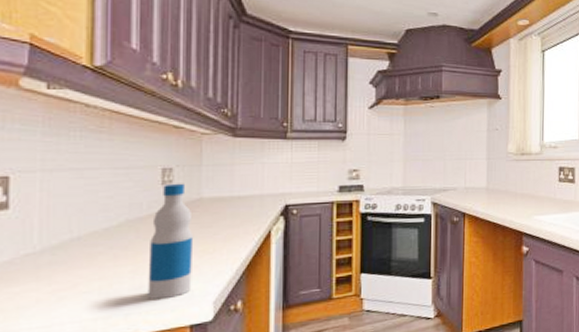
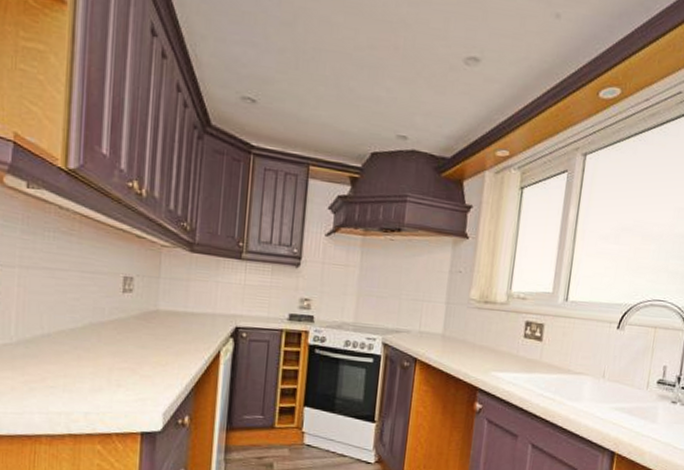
bottle: present [147,183,193,300] -> none [105,292,149,404]

